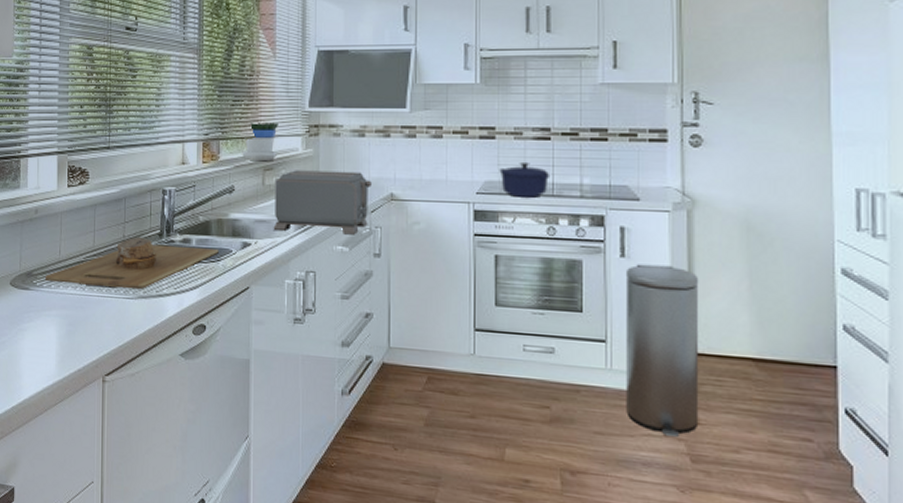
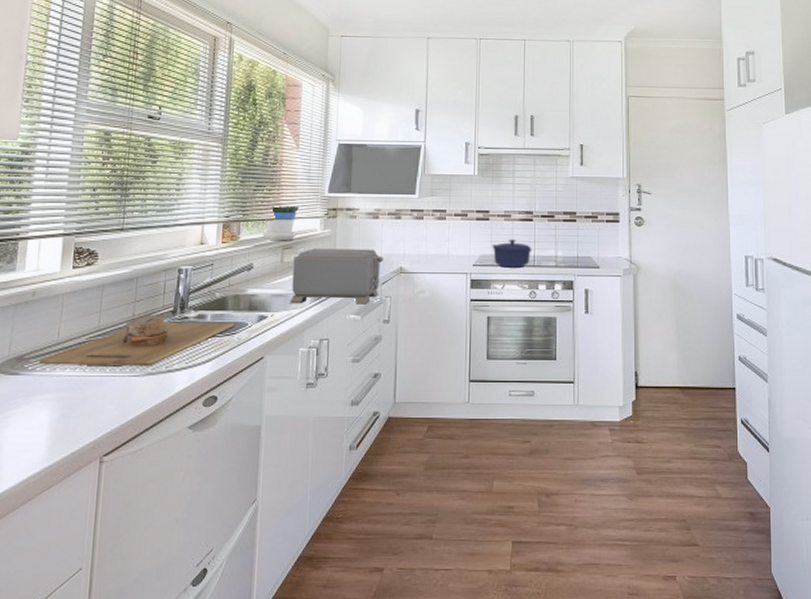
pedal bin: present [625,264,699,438] -> none [588,318,643,456]

